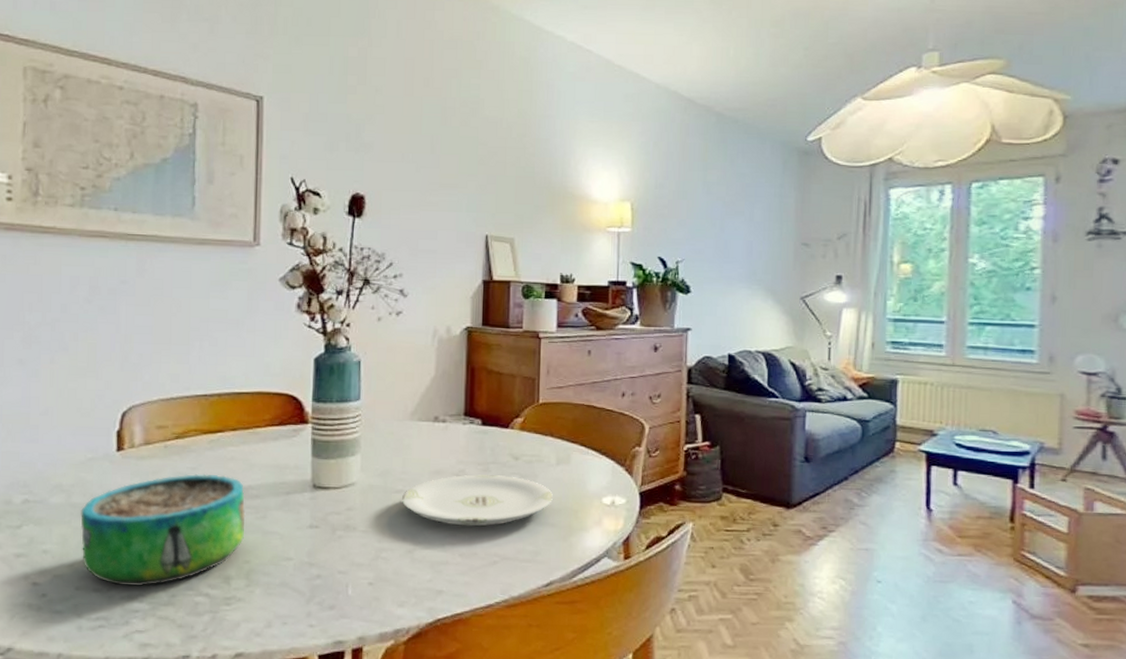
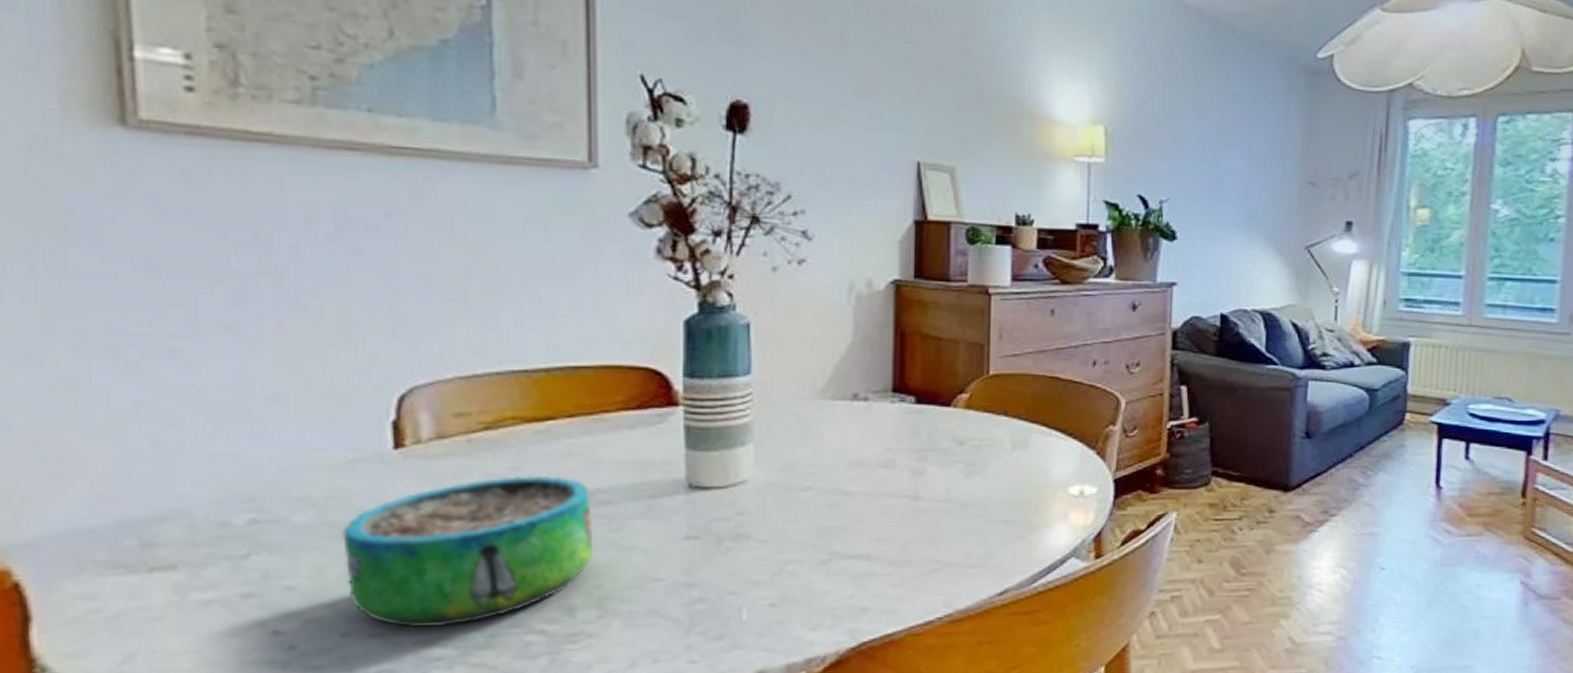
plate: present [402,474,553,527] -> none [812,465,1007,528]

